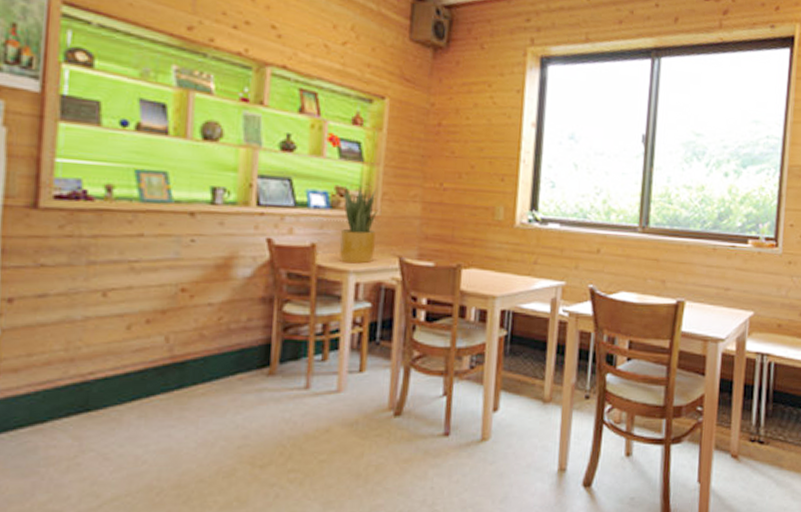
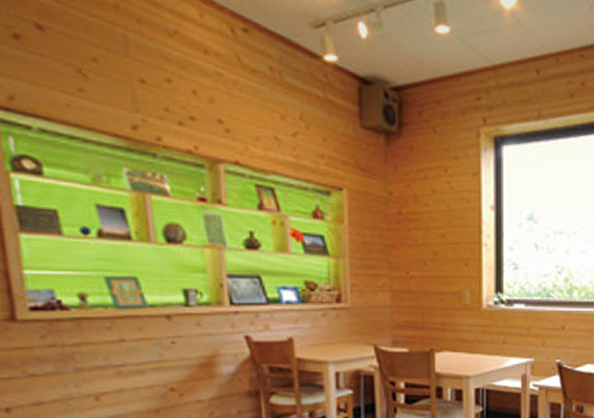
planter: present [338,186,379,264] -> none [311,280,350,354]

